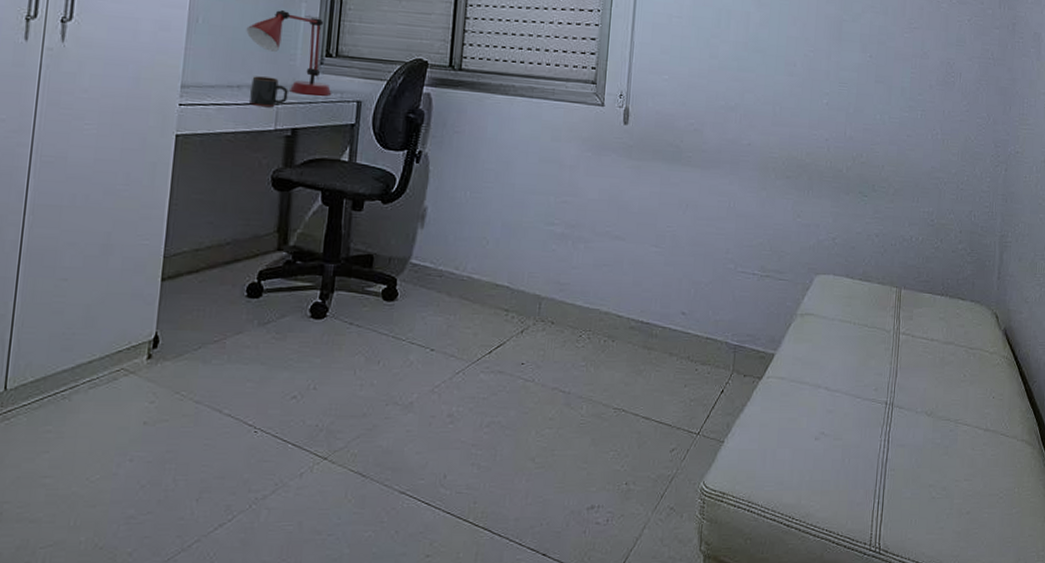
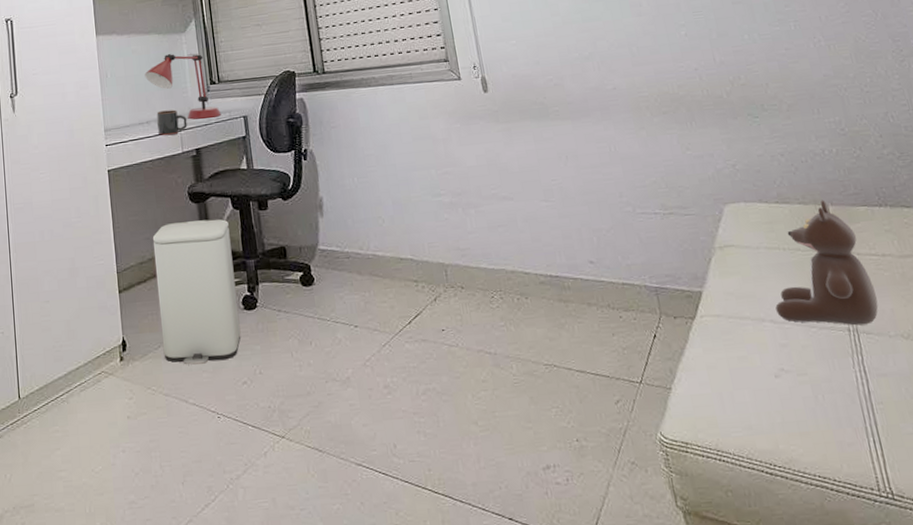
pedal bin: none [203,209,313,372] -> present [152,219,241,365]
stuffed animal: none [832,283,917,400] -> present [775,200,879,326]

